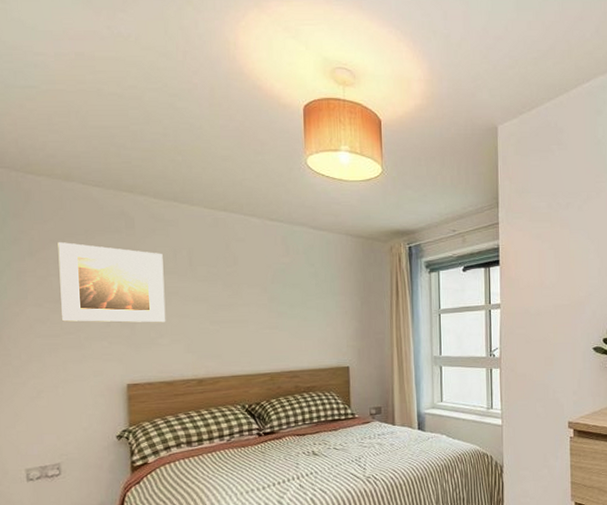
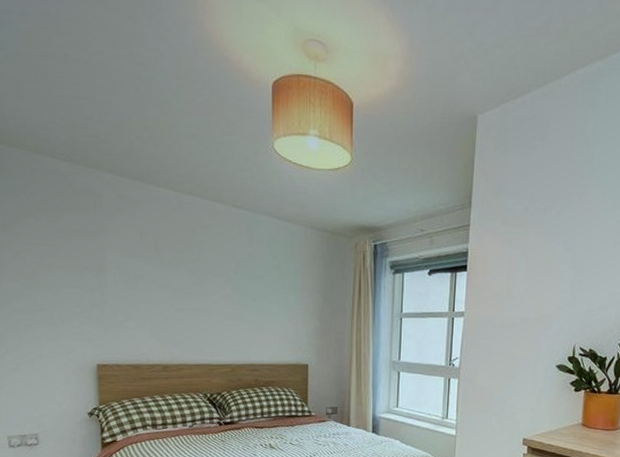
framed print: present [58,242,166,323] -> none [29,217,133,306]

